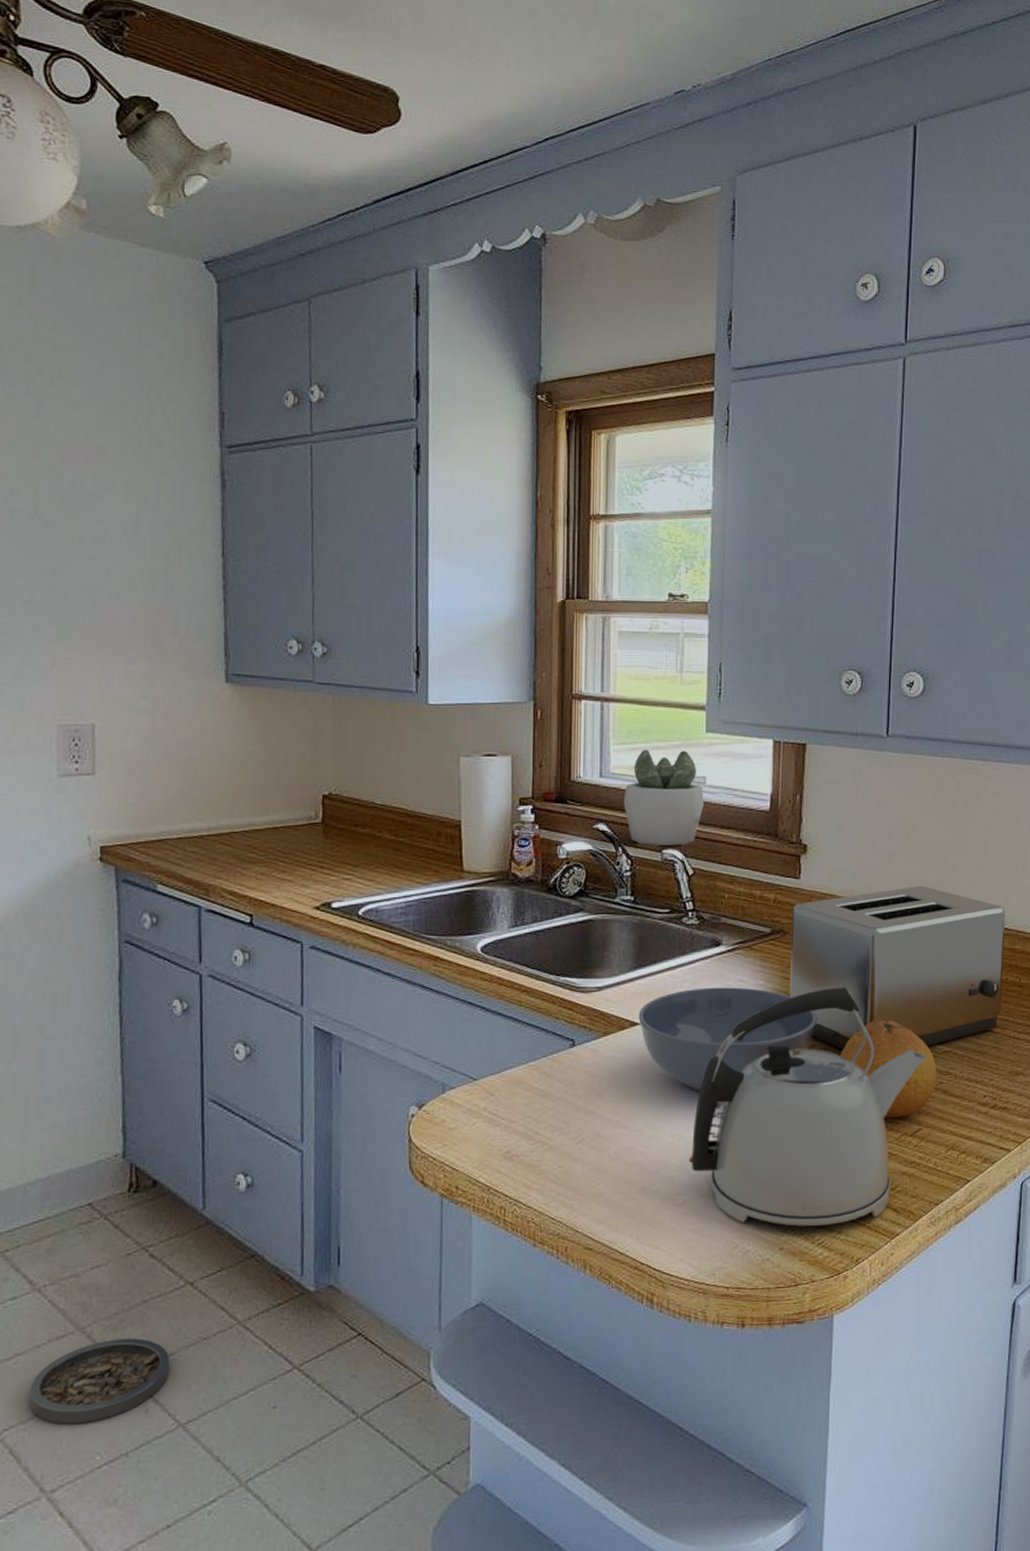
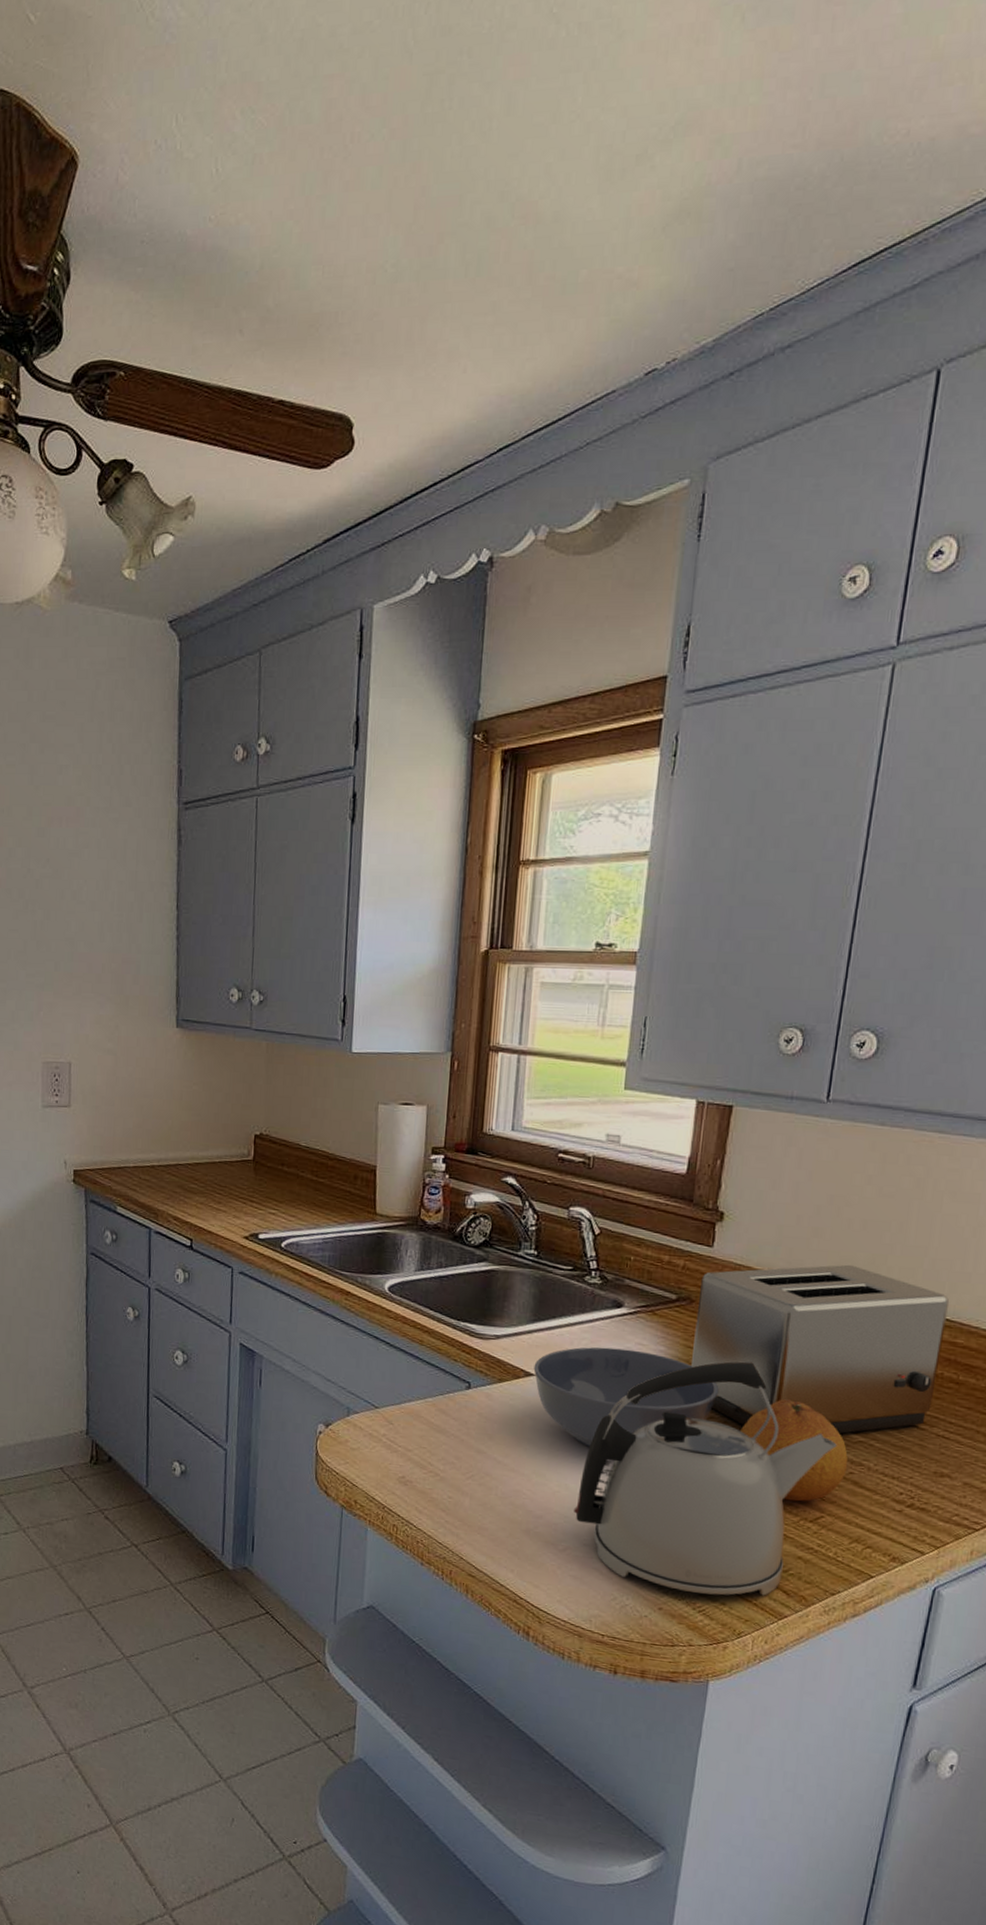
pet bowl: present [29,1338,170,1424] -> none [16,1579,118,1641]
succulent plant: present [623,749,704,846] -> none [533,1104,617,1204]

